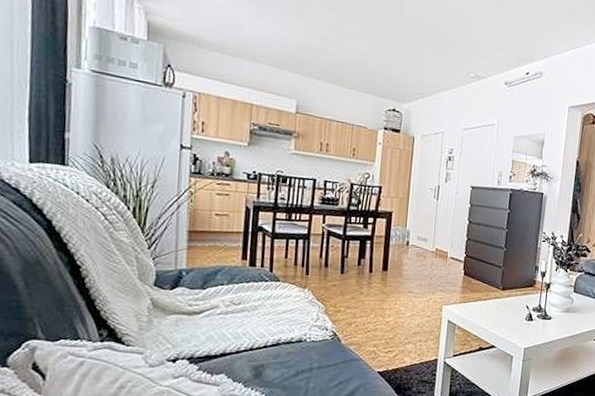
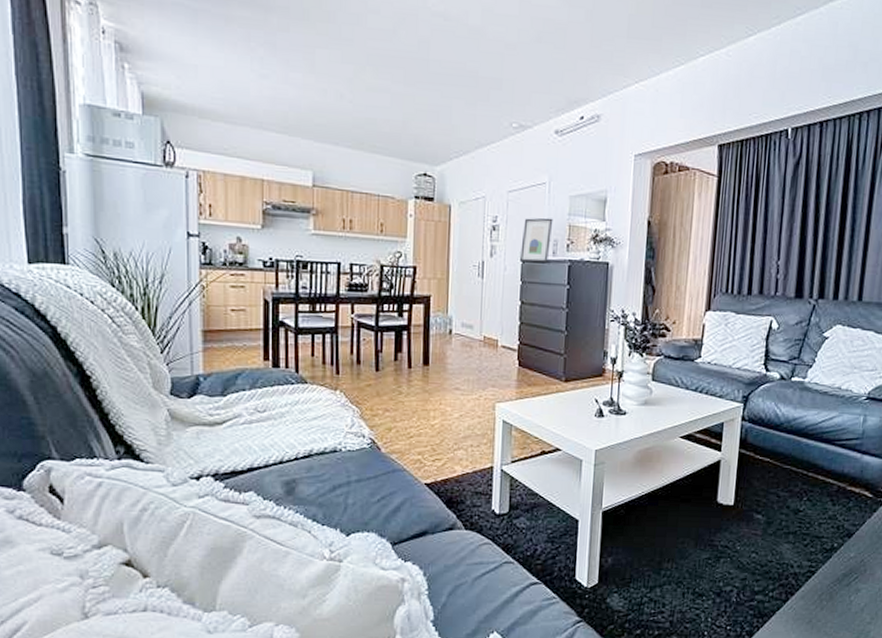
picture frame: none [470,152,500,190] -> present [520,218,553,263]

